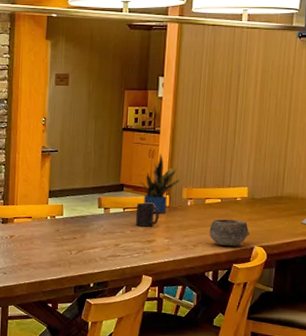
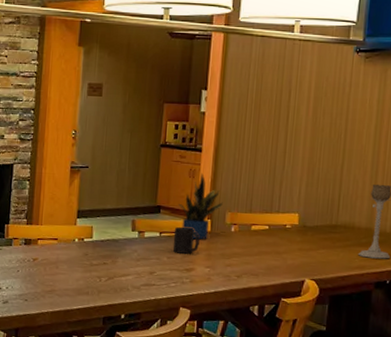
bowl: present [209,219,251,247] -> none [255,247,301,279]

